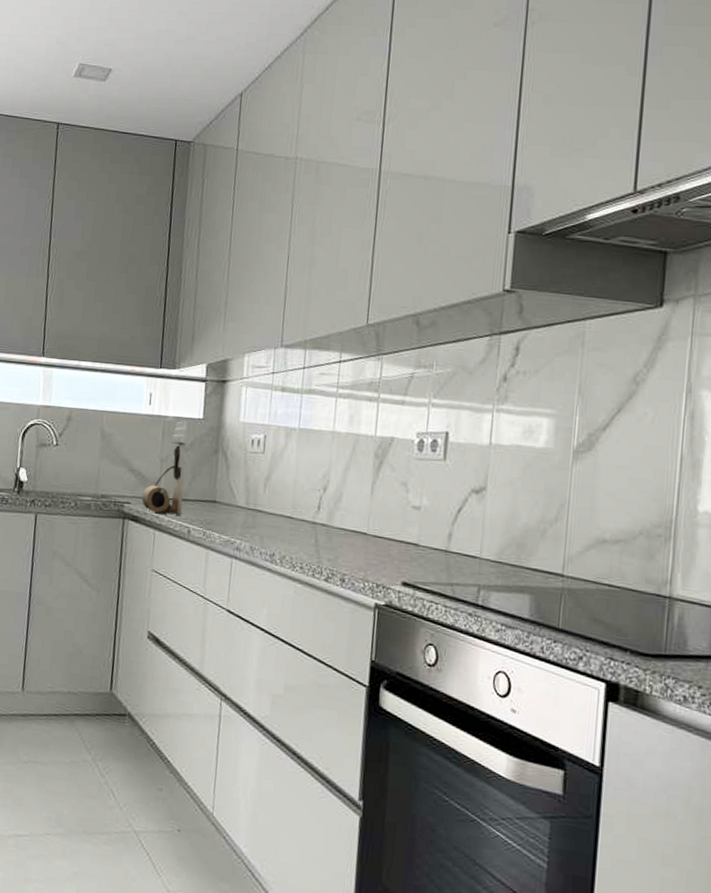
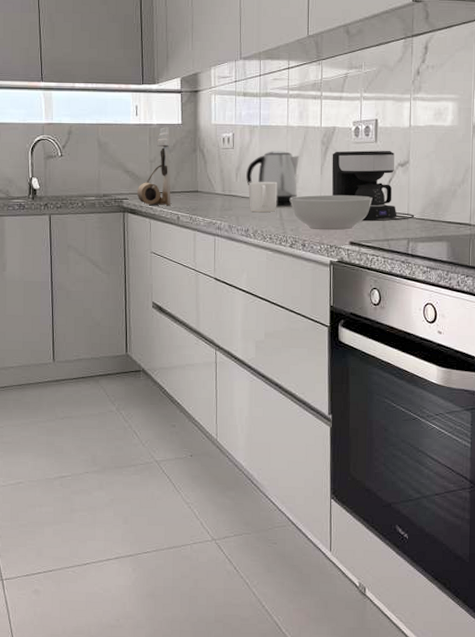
kettle: none [276,460,345,532] -> present [246,151,299,208]
mug: none [277,495,316,535] -> present [248,181,278,213]
bowl: none [329,518,435,567] -> present [289,194,373,231]
coffee maker: none [383,467,490,562] -> present [331,150,415,222]

